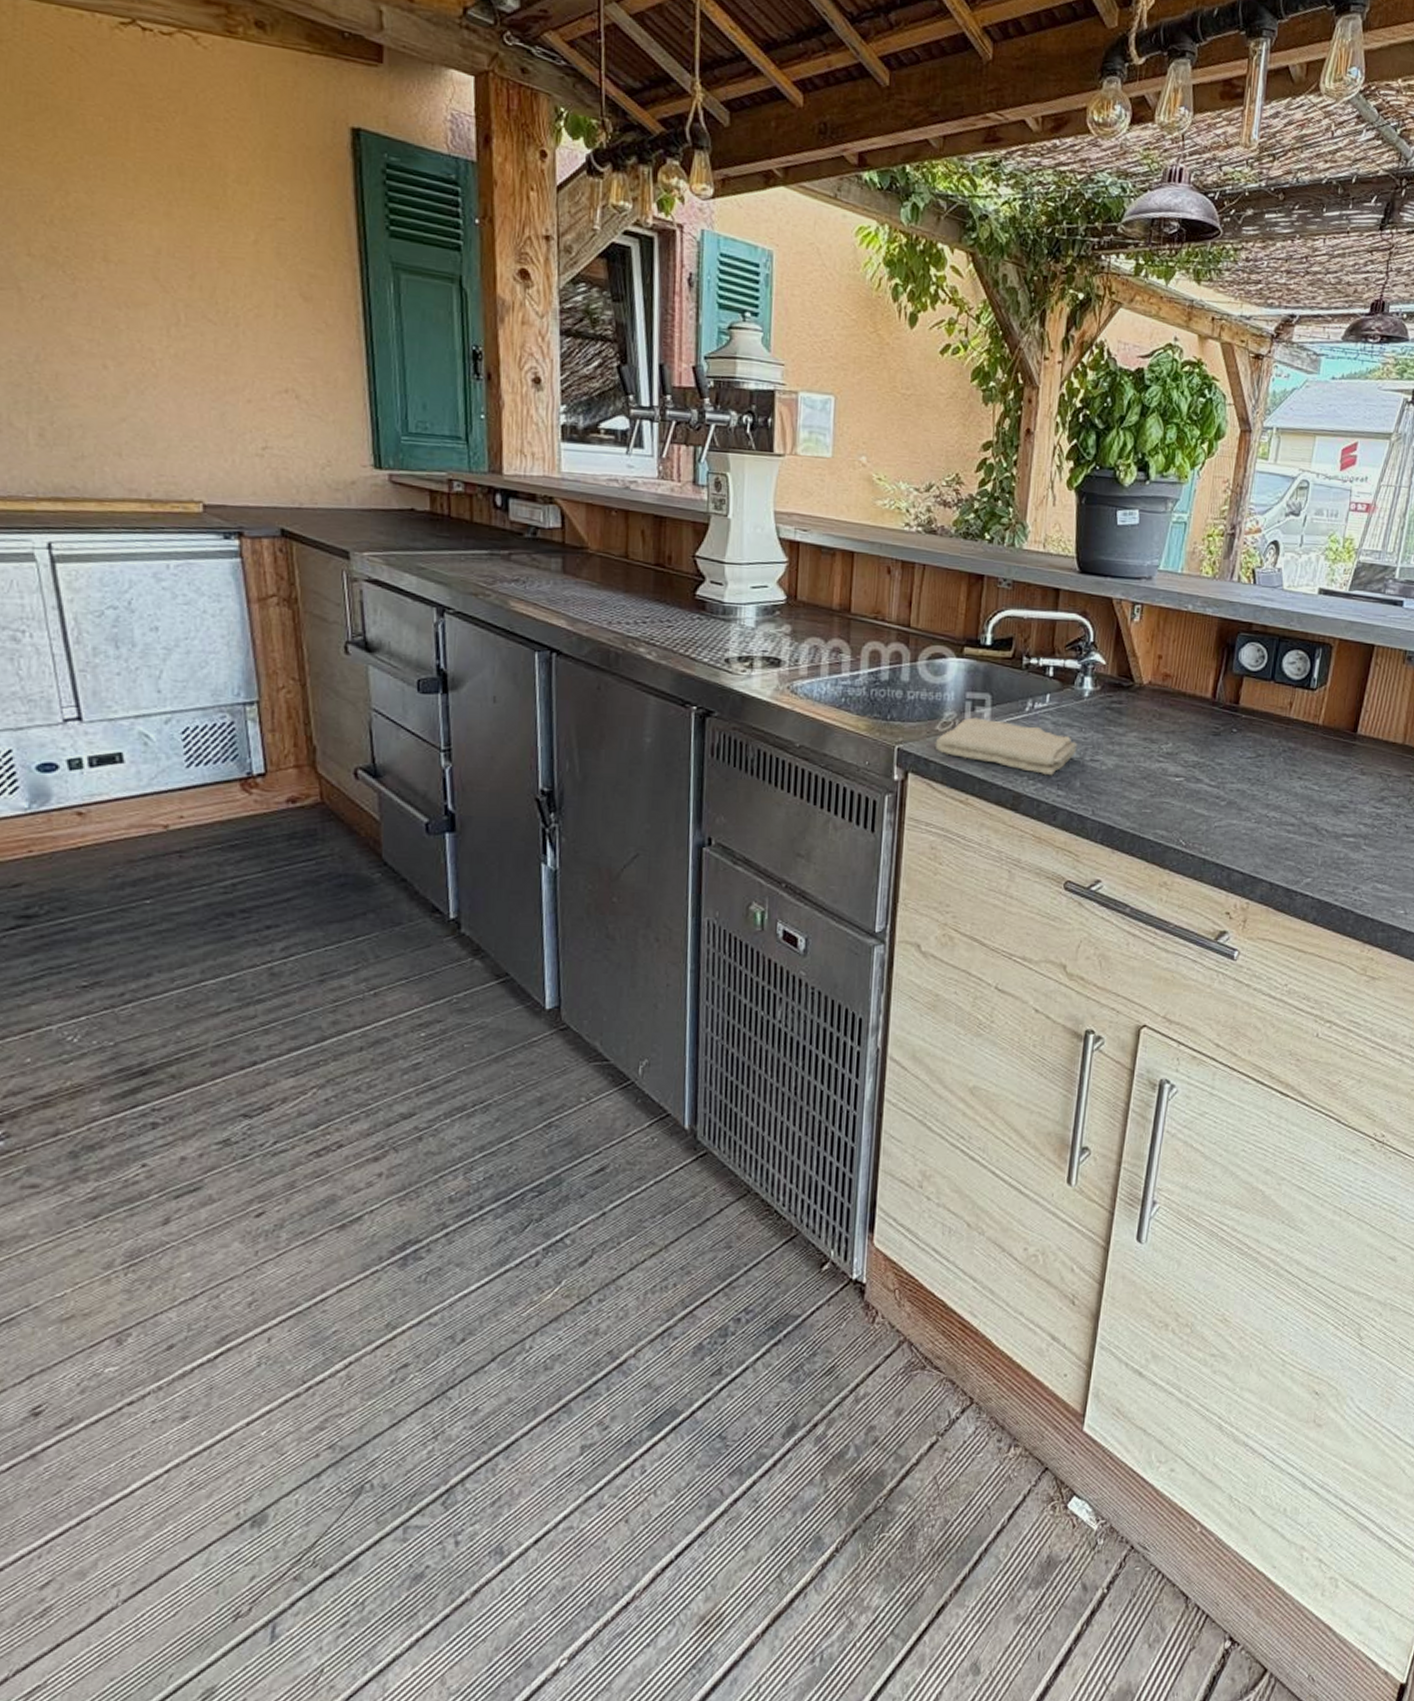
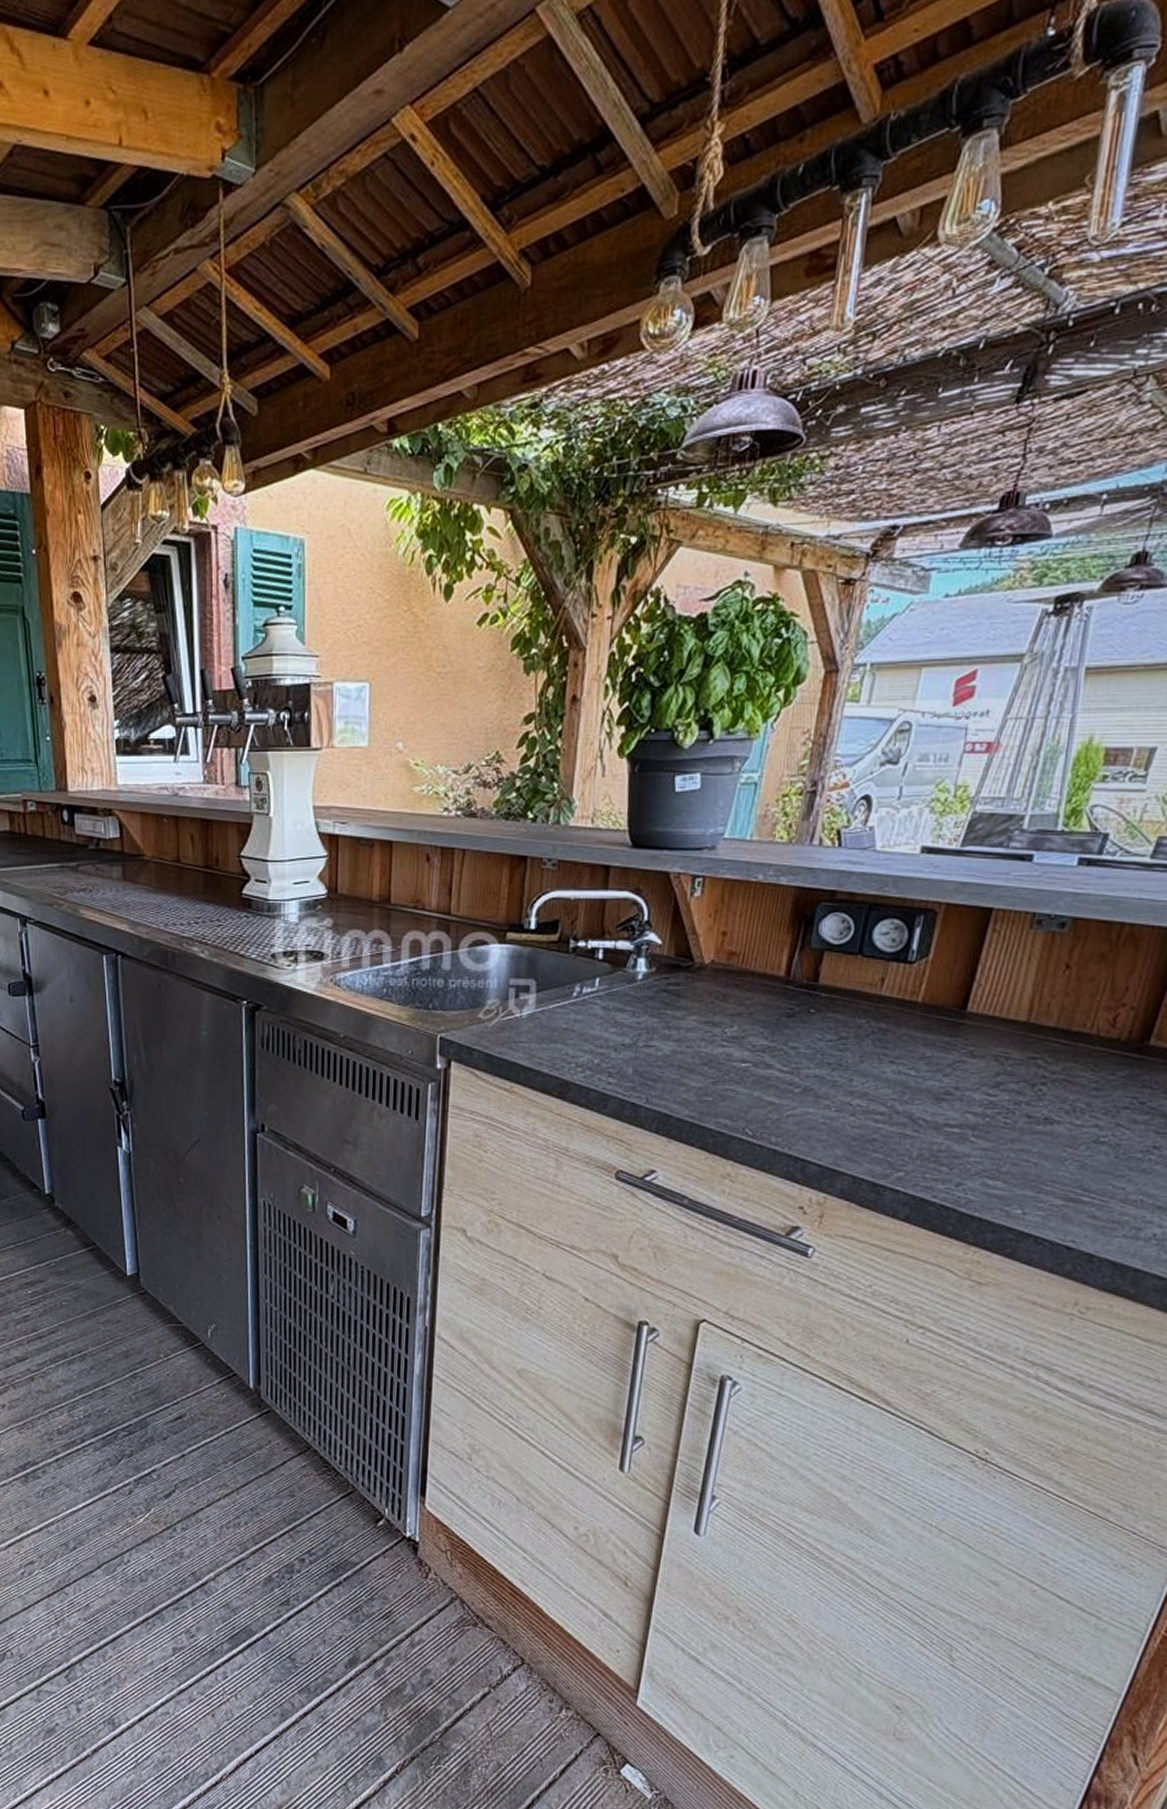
washcloth: present [935,717,1078,776] -> none [478,1004,630,1063]

